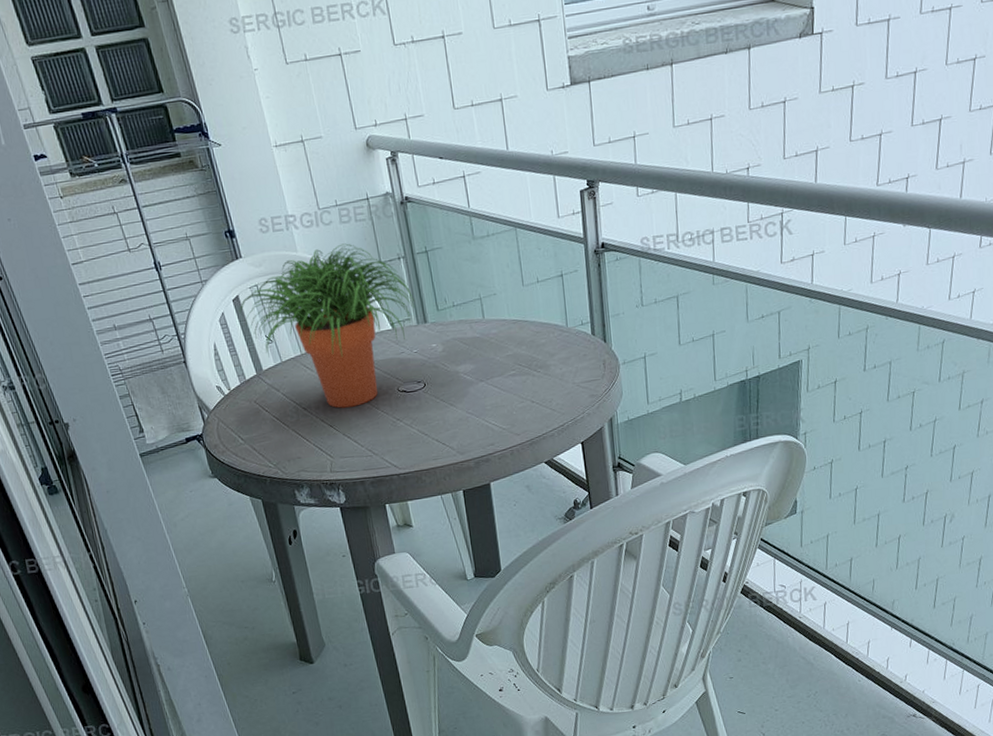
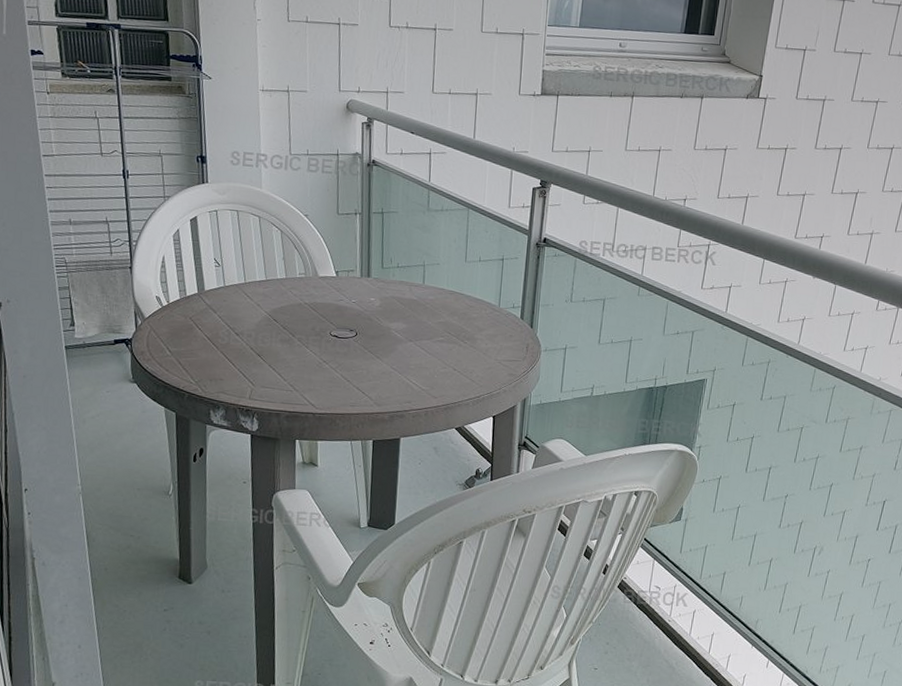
potted plant: present [239,243,415,408] -> none [194,189,362,342]

